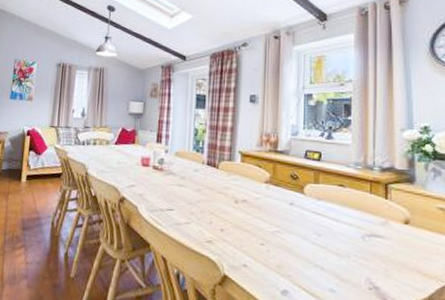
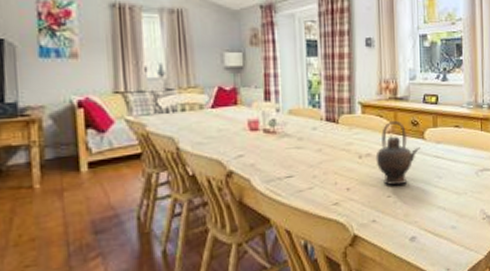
teapot: none [251,171,299,235] -> present [375,120,420,186]

